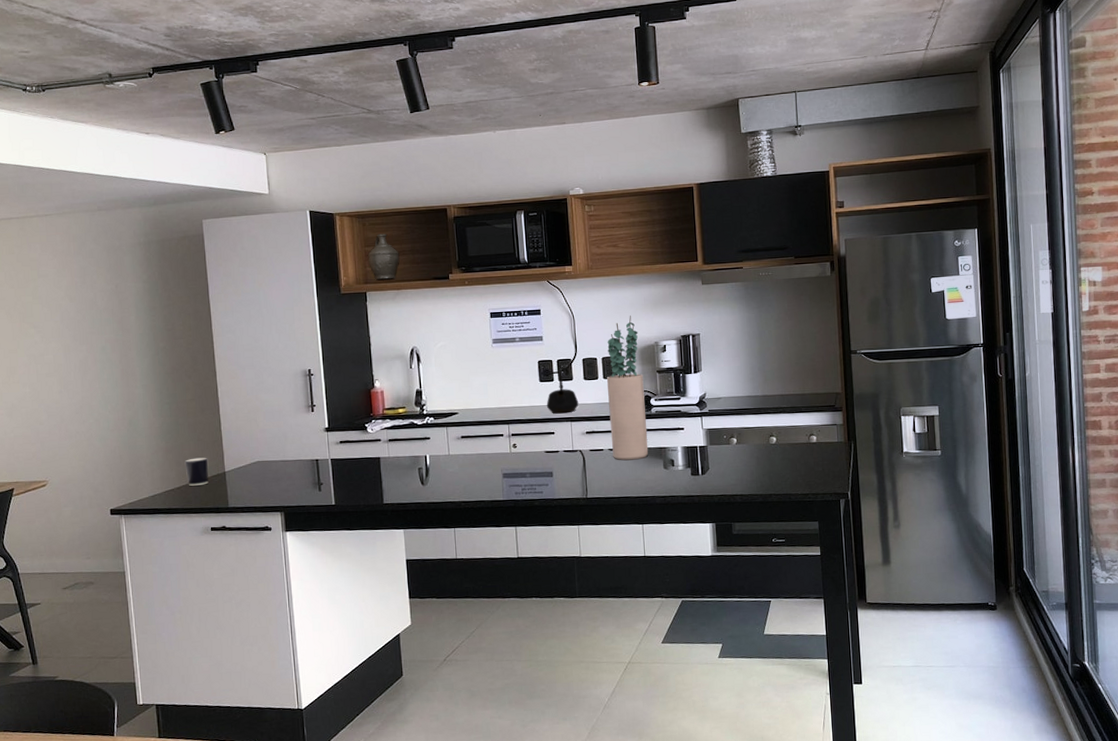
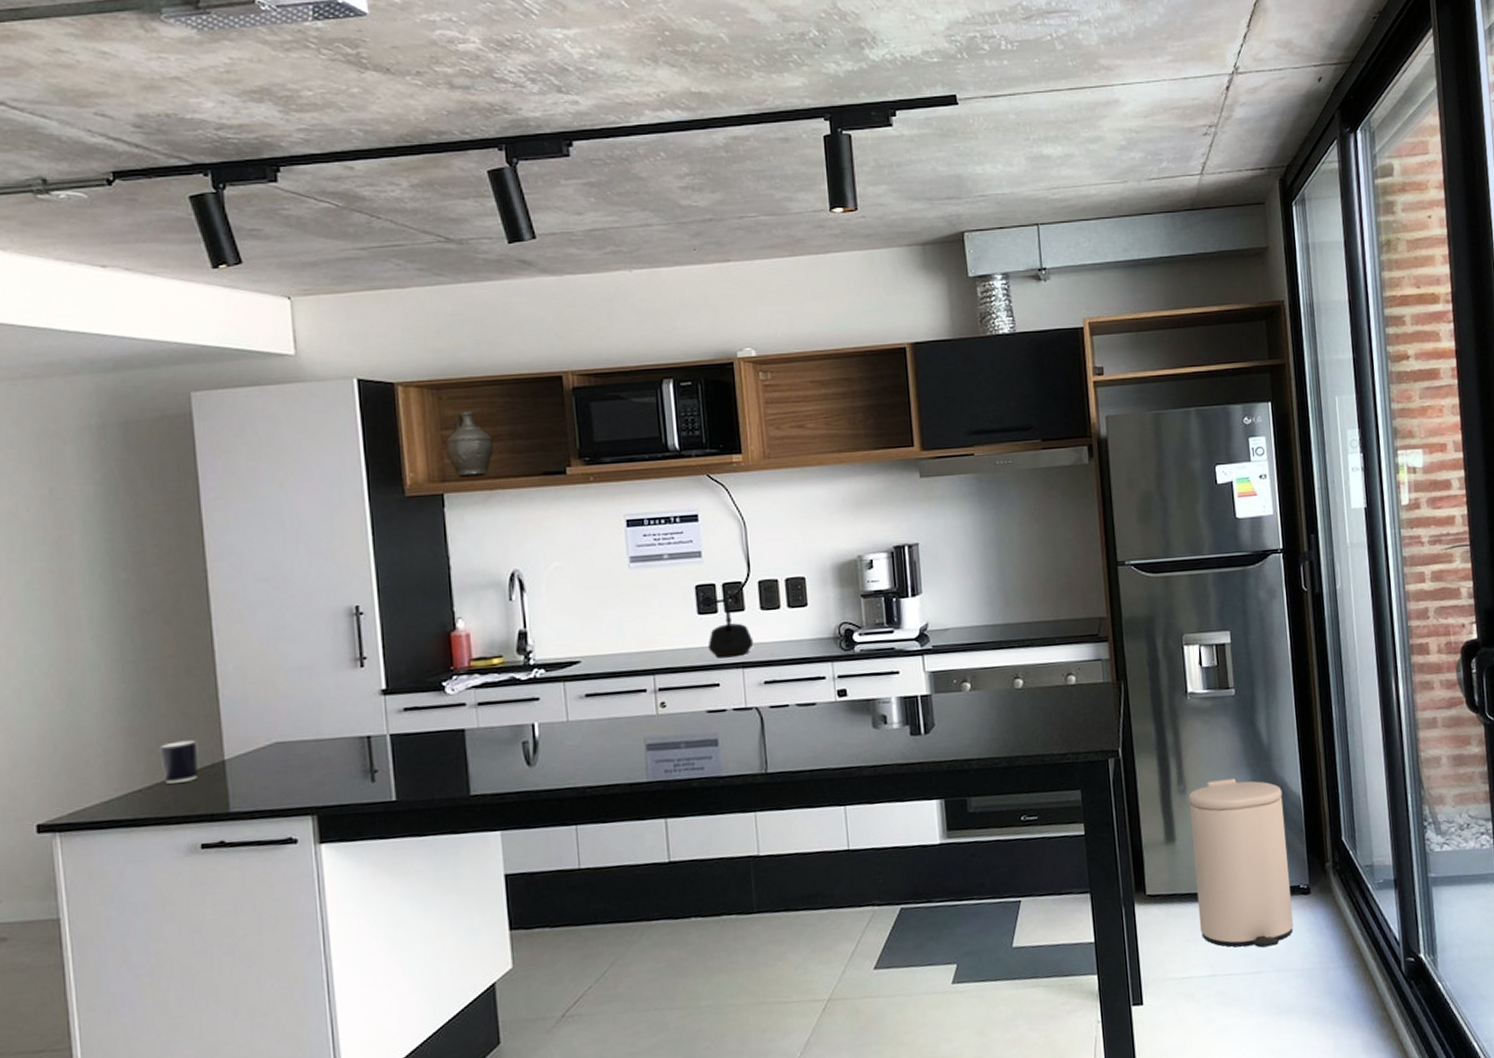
vase: present [606,315,649,461] -> none [791,520,852,720]
pedal bin: none [901,519,983,648] -> present [1188,778,1294,948]

